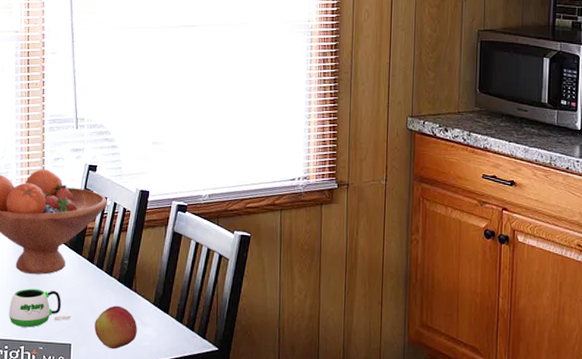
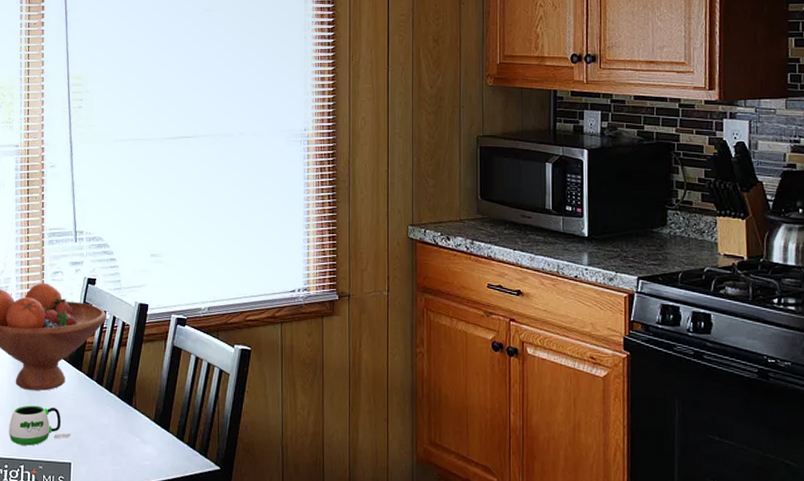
apple: present [94,305,137,350] -> none [94,422,138,469]

